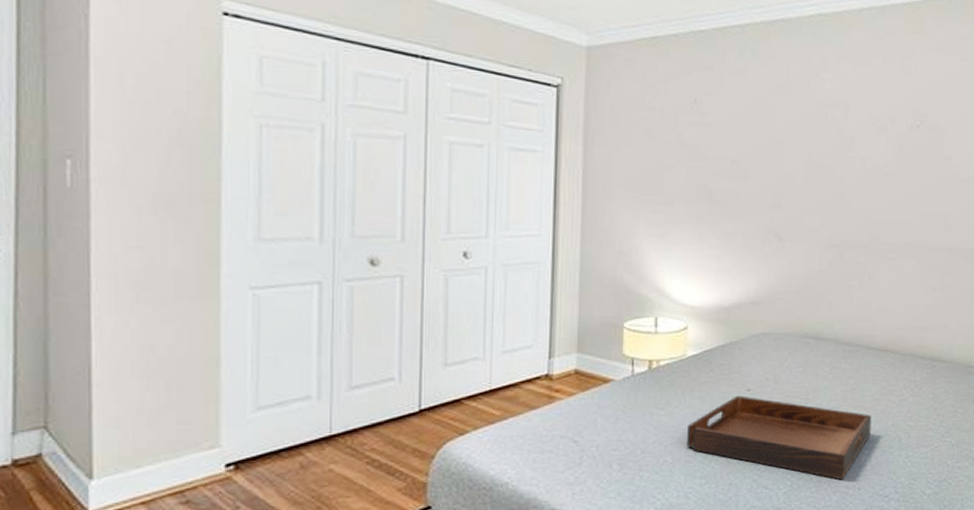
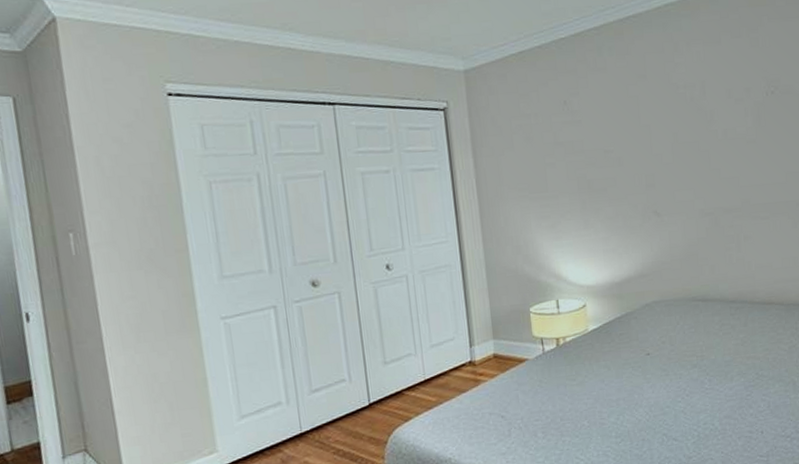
serving tray: present [687,395,872,480] -> none [598,359,766,426]

